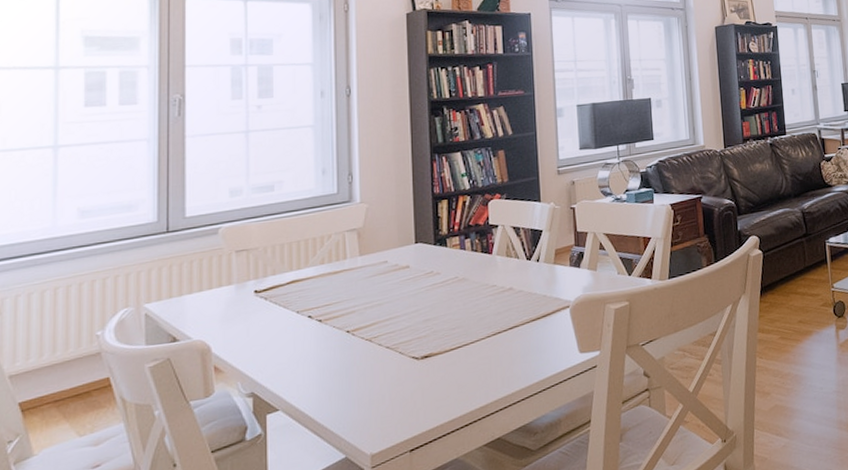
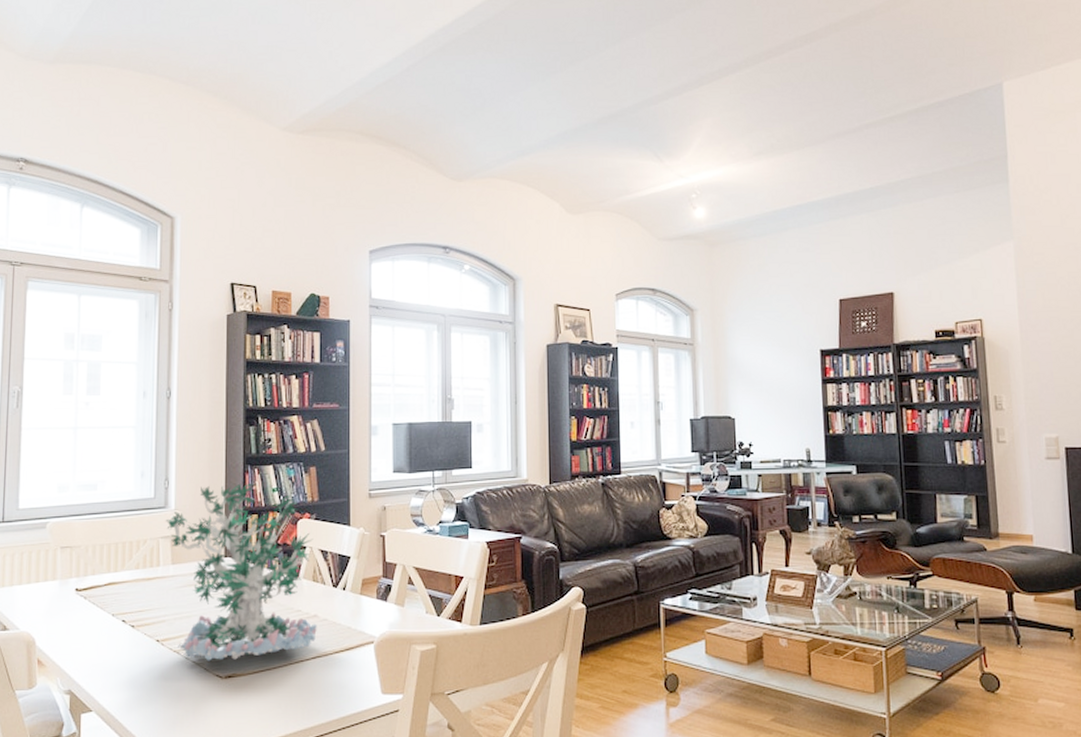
plant: none [351,170,513,345] -> present [165,483,317,661]

